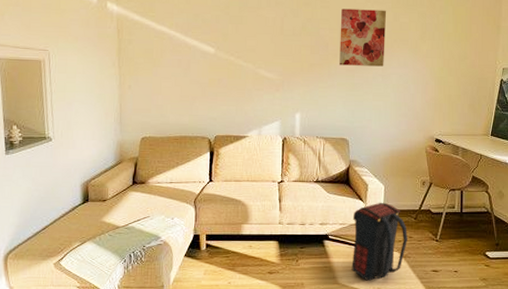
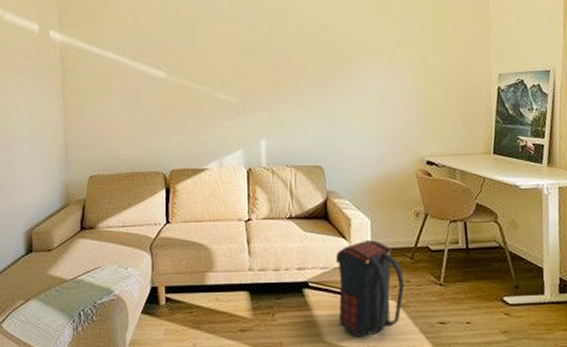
wall art: present [339,8,387,67] -> none [304,18,358,82]

